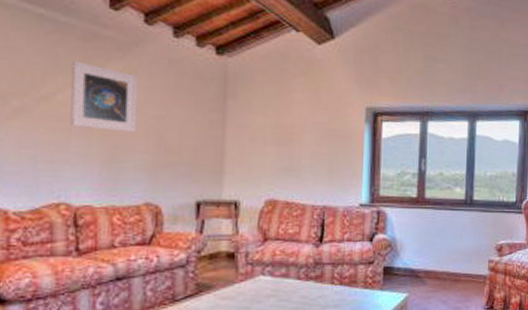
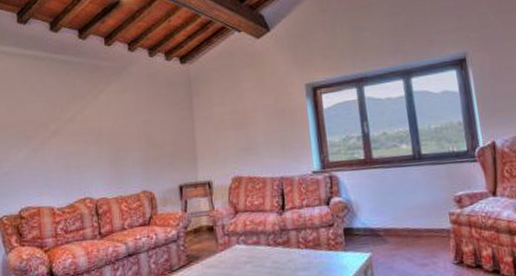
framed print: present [70,60,137,132] -> none [84,88,131,139]

